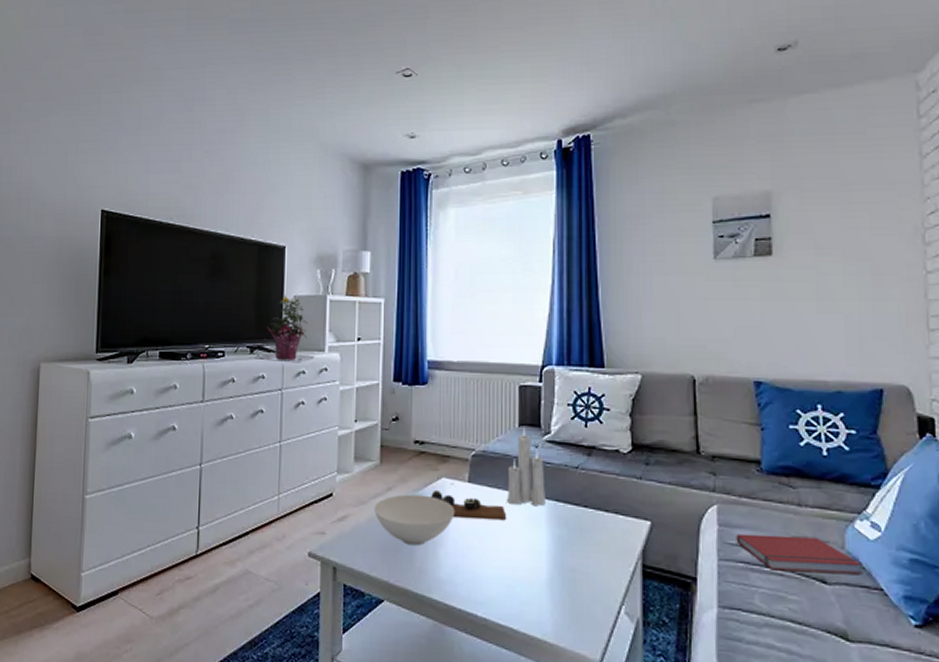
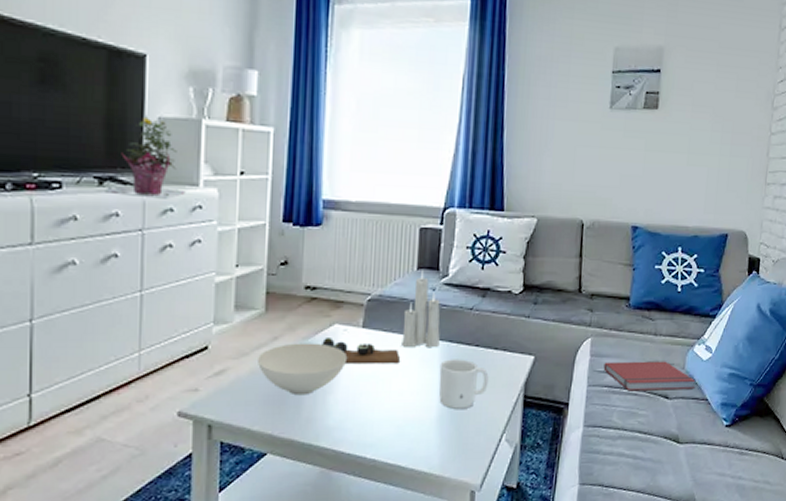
mug: none [547,519,601,574] -> present [438,359,489,409]

